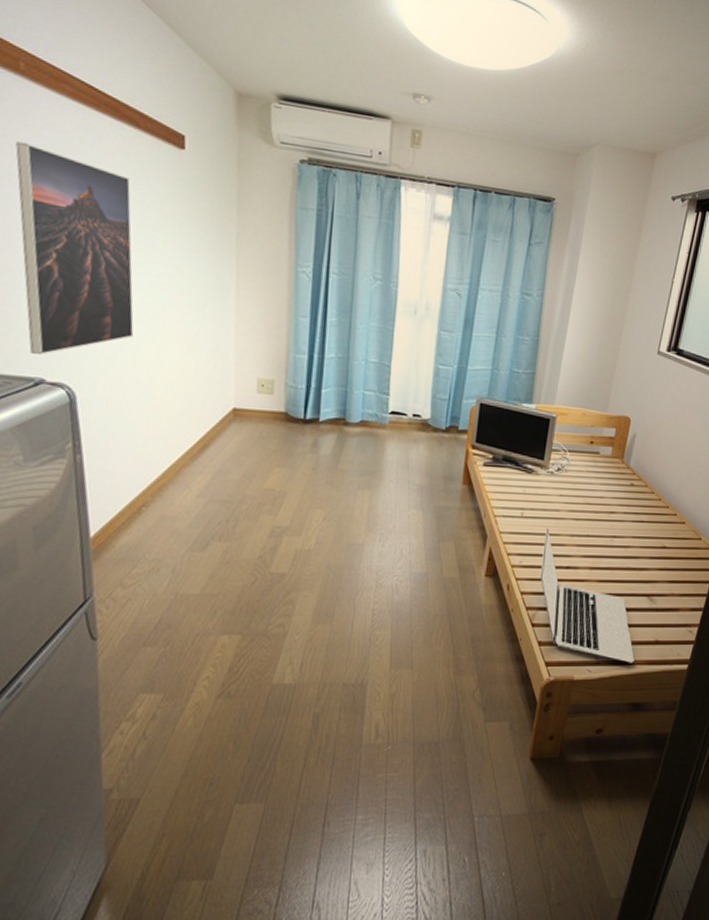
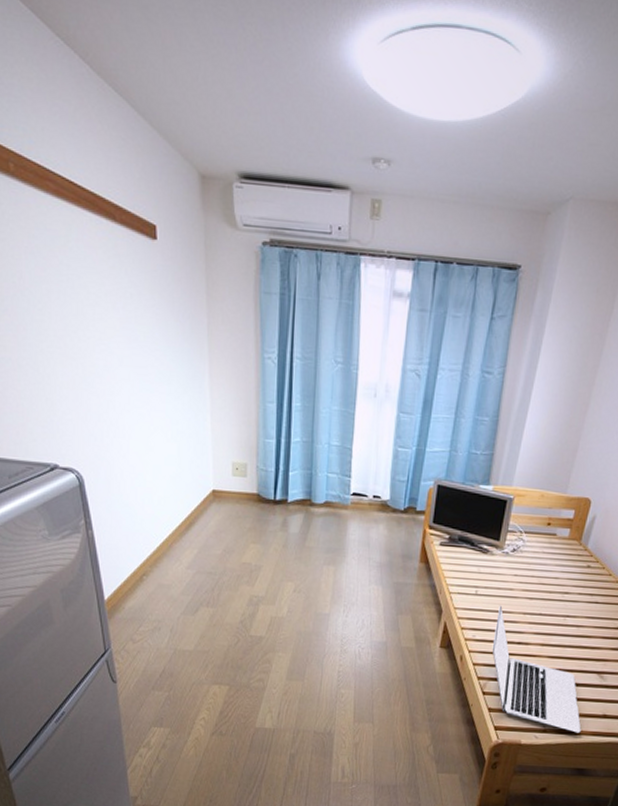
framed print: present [15,141,134,355] -> none [14,243,126,443]

